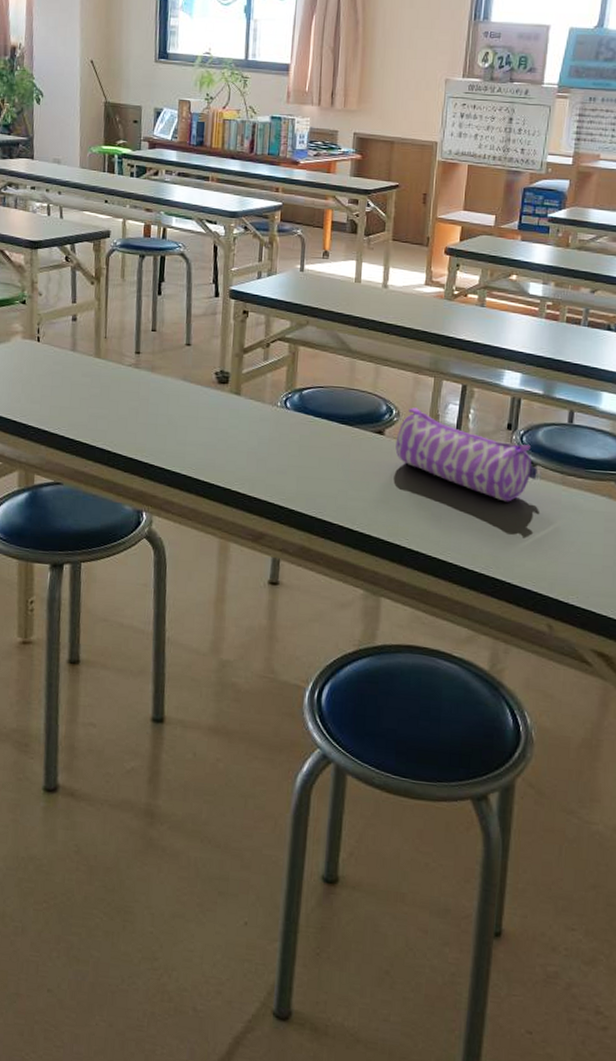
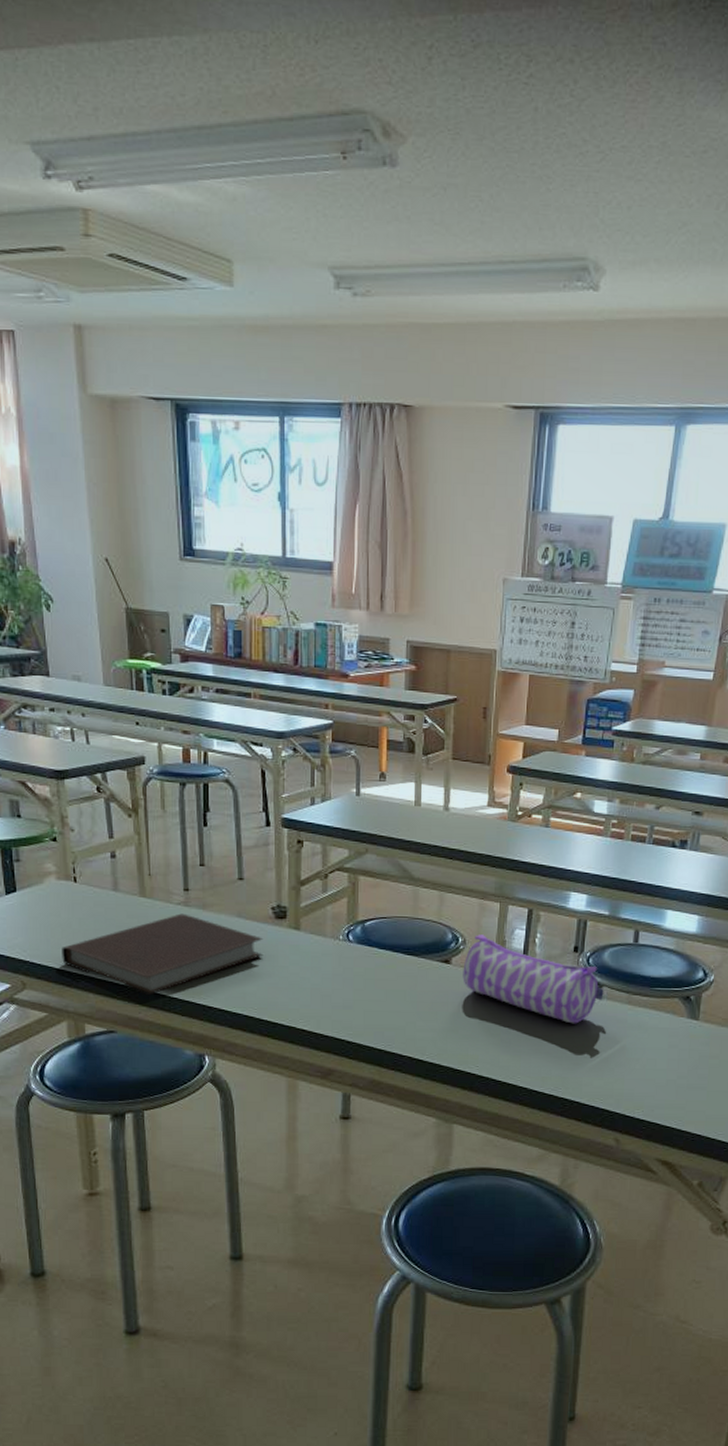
notebook: none [20,374,206,451] -> present [62,913,264,996]

